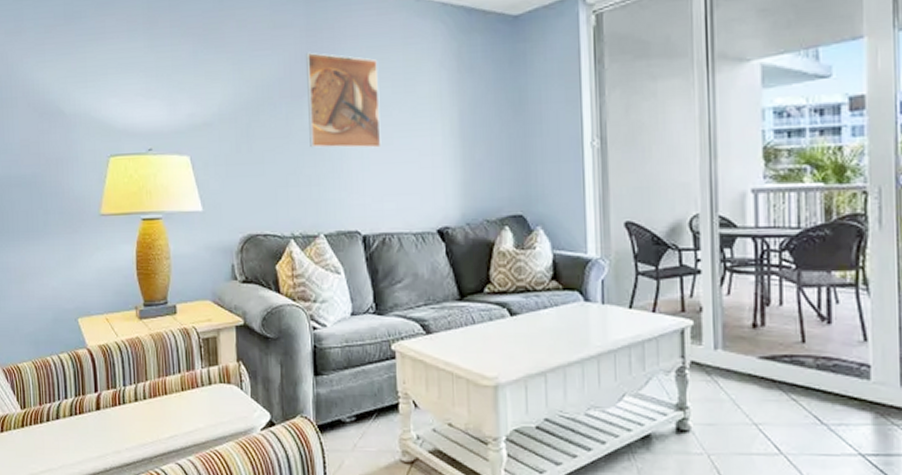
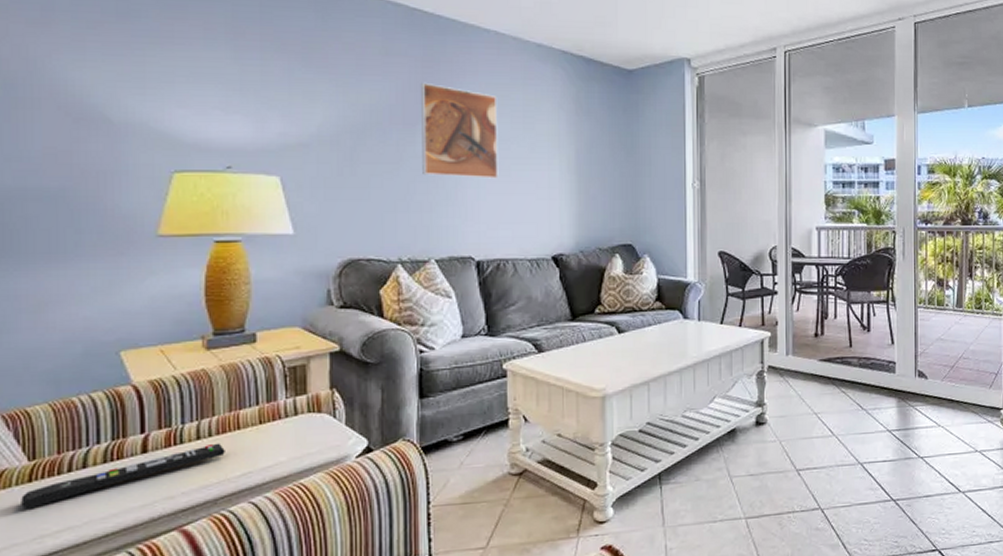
remote control: none [17,406,157,450] -> present [21,443,225,510]

